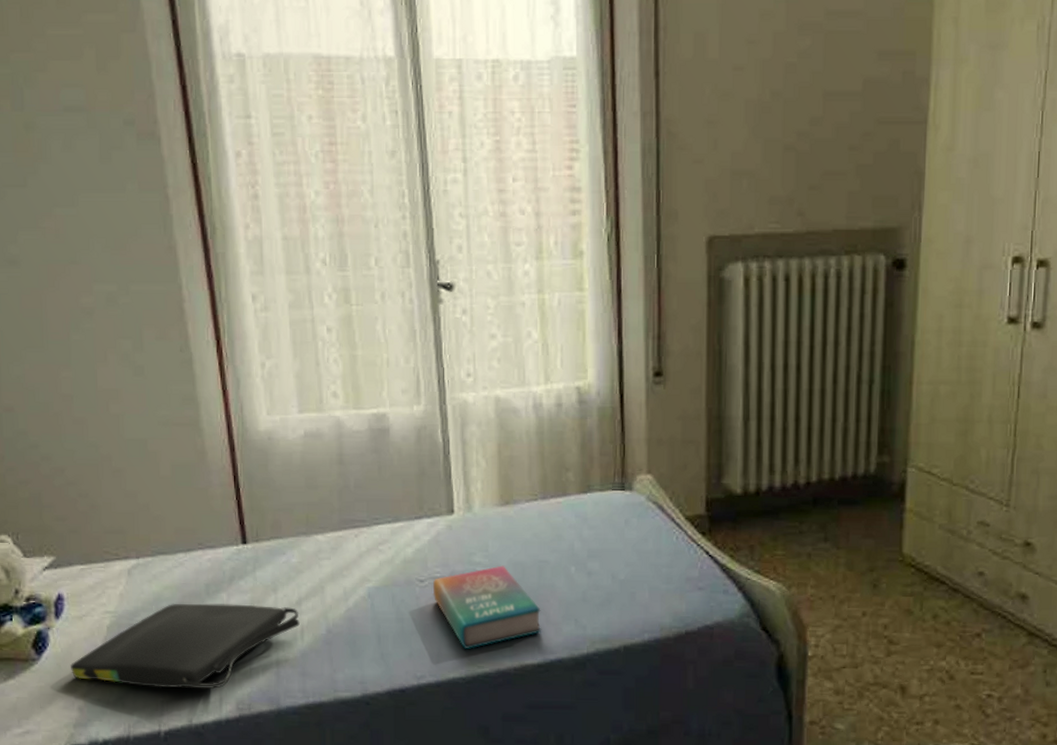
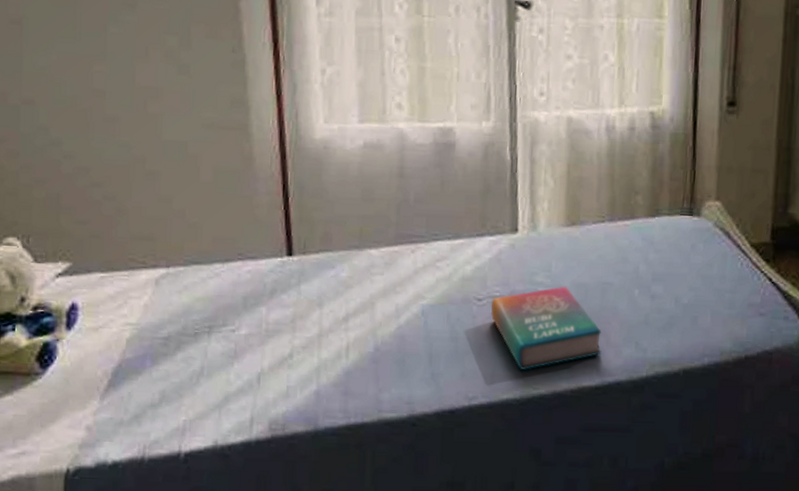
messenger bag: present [71,603,301,690] -> none [80,316,347,409]

